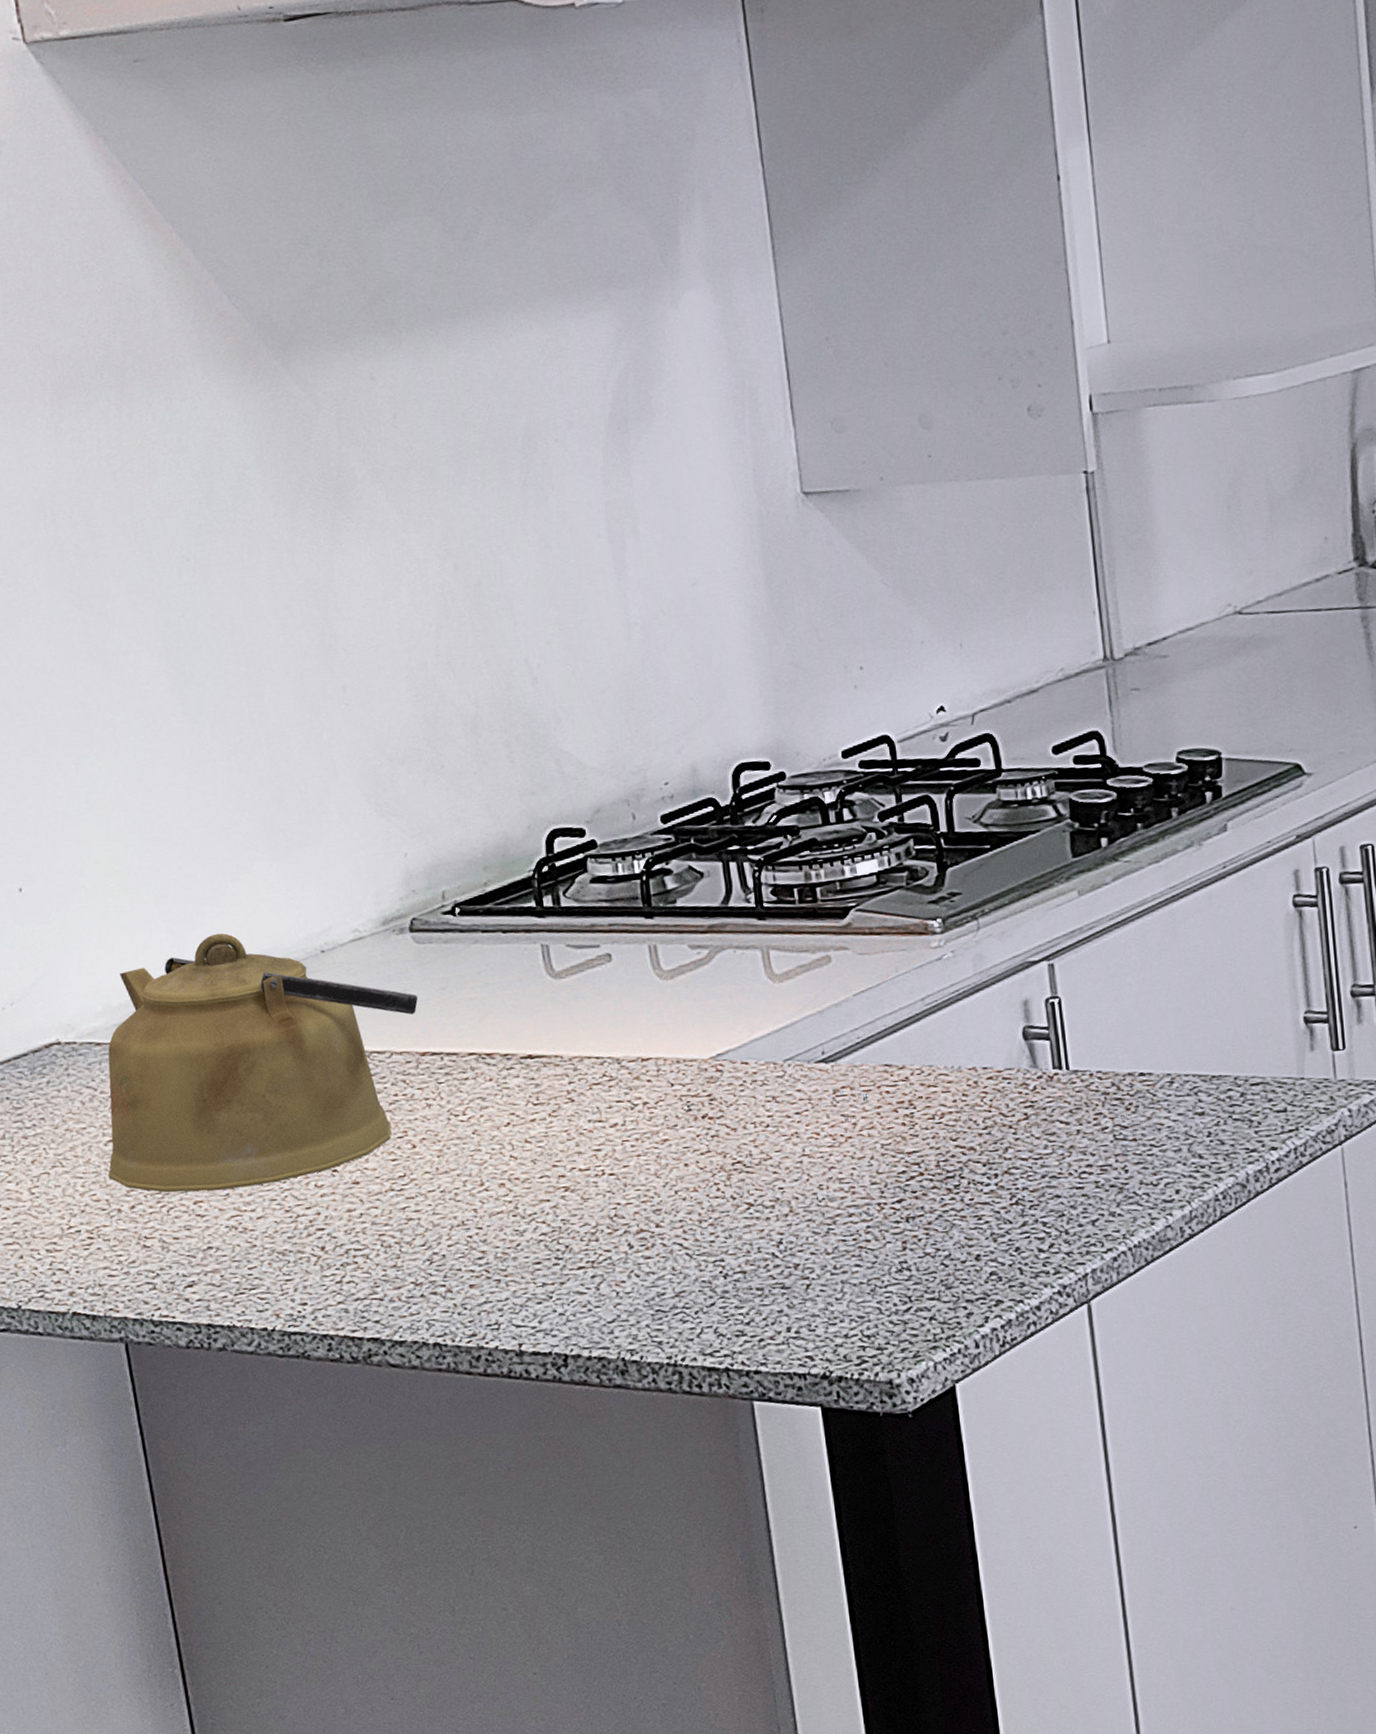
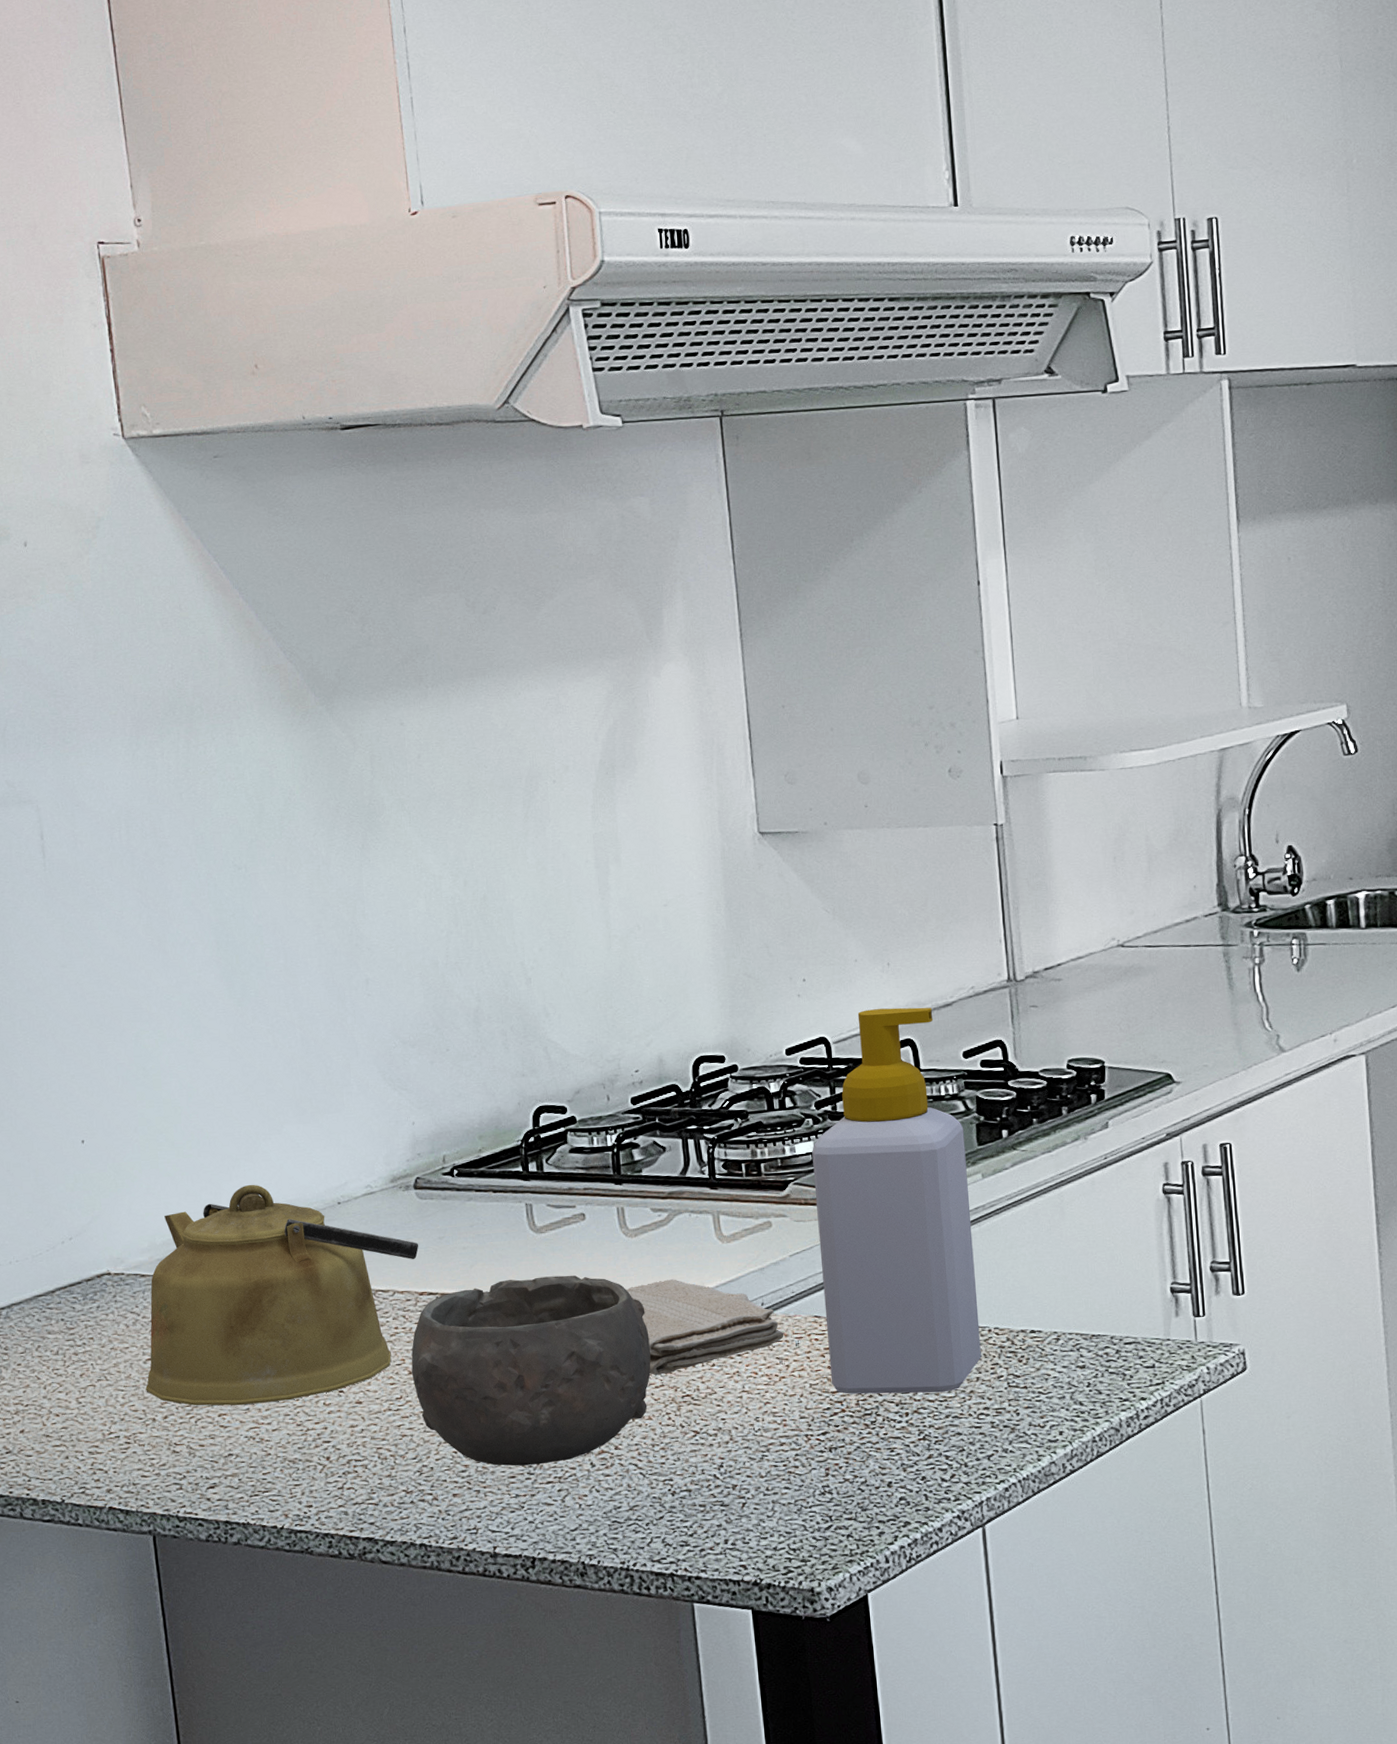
bowl: none [414,1026,695,1251] -> present [411,1275,651,1466]
washcloth: none [663,1027,850,1141] -> present [626,1279,784,1376]
soap bottle: none [876,695,1082,1155] -> present [812,1007,982,1394]

